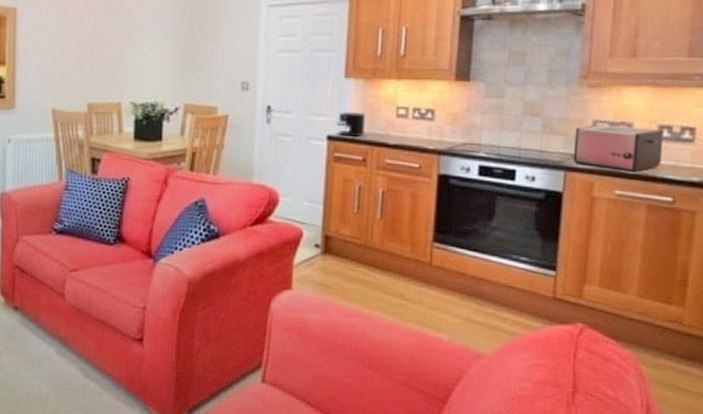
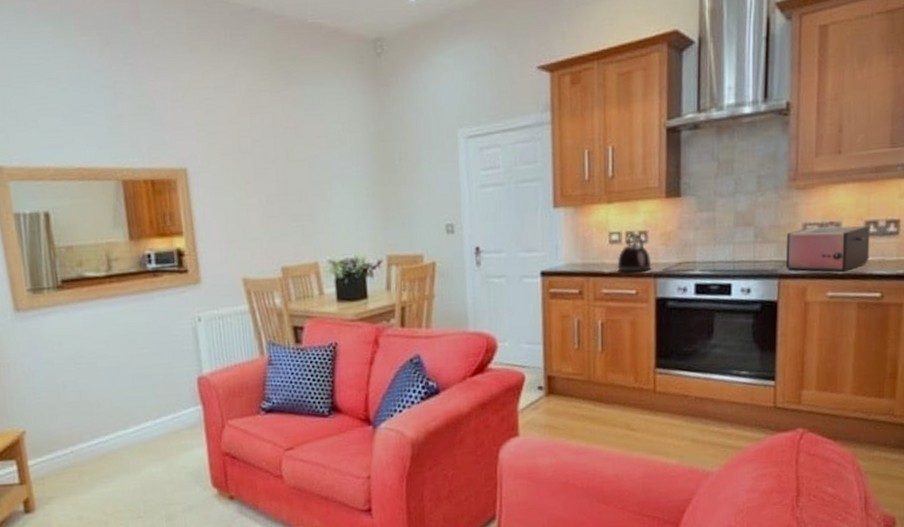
coffee maker: present [336,111,366,140] -> none [549,242,581,273]
kettle: none [402,109,437,148] -> present [617,233,652,273]

